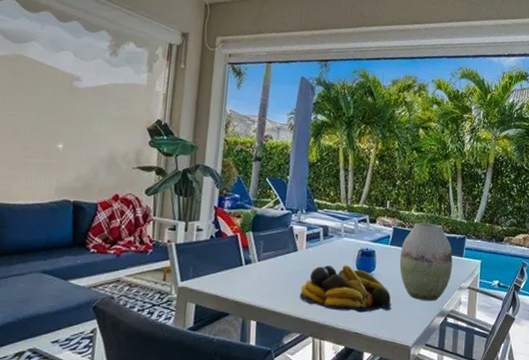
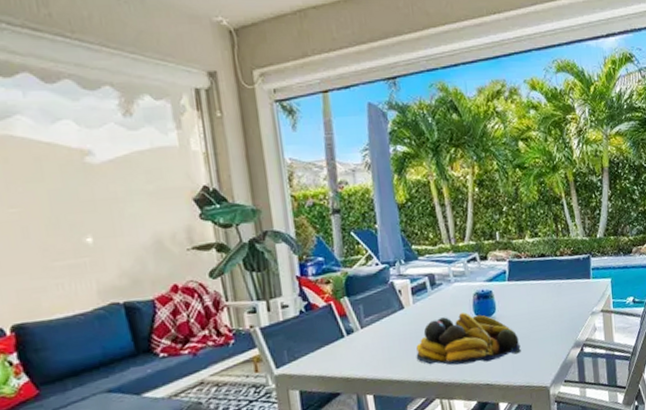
vase: present [399,223,453,301] -> none [520,247,581,335]

